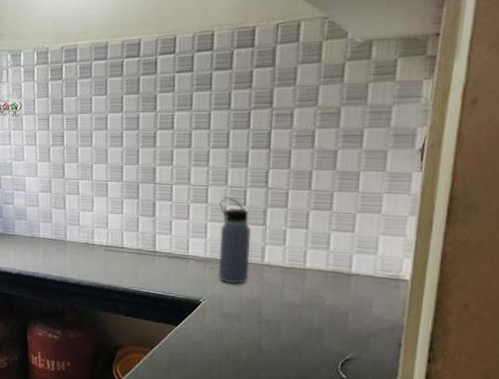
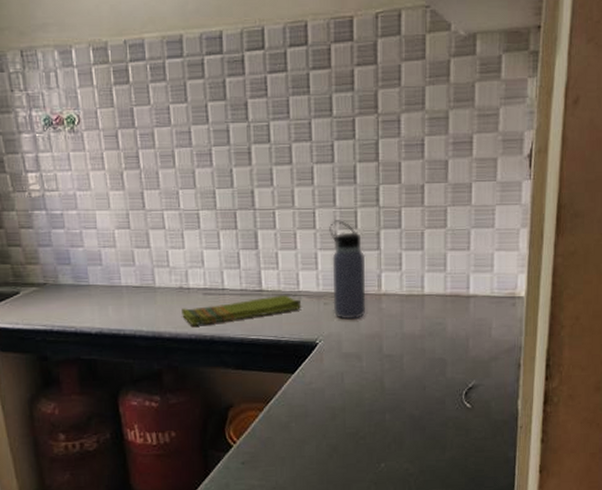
dish towel: none [86,257,190,276] -> present [182,295,302,326]

